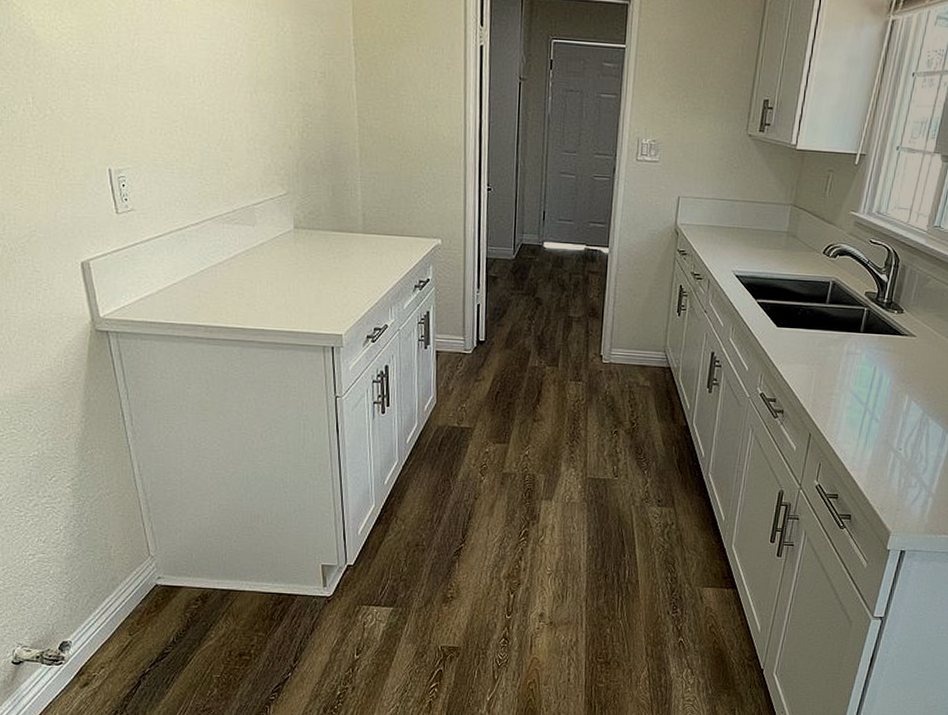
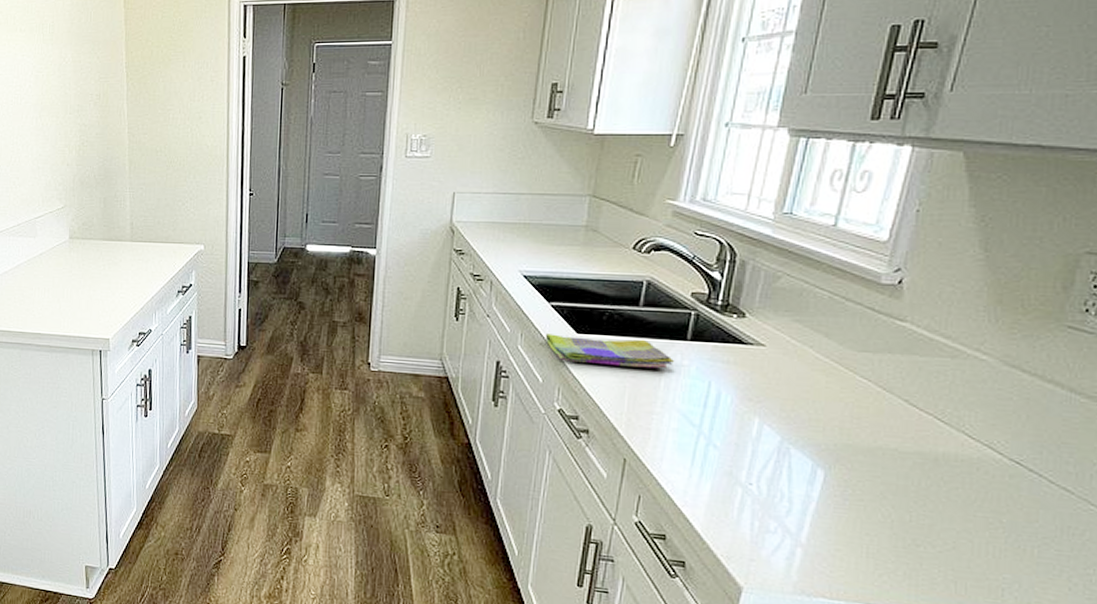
dish towel: none [751,327,851,357] -> present [545,334,675,369]

